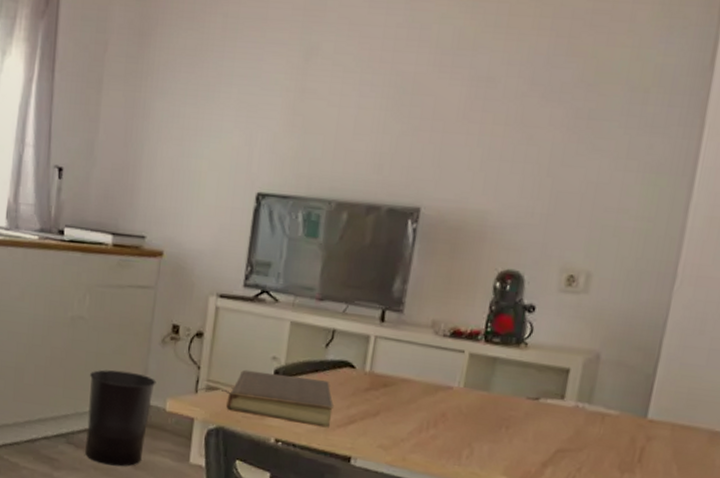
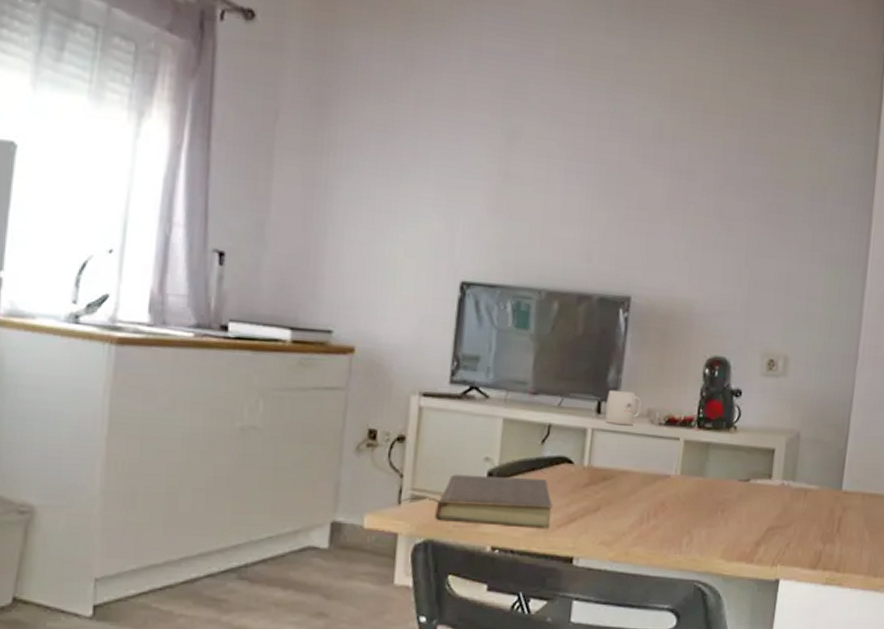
waste bin: present [84,369,156,466] -> none [262,486,351,599]
mug: none [388,299,427,335] -> present [605,389,642,426]

